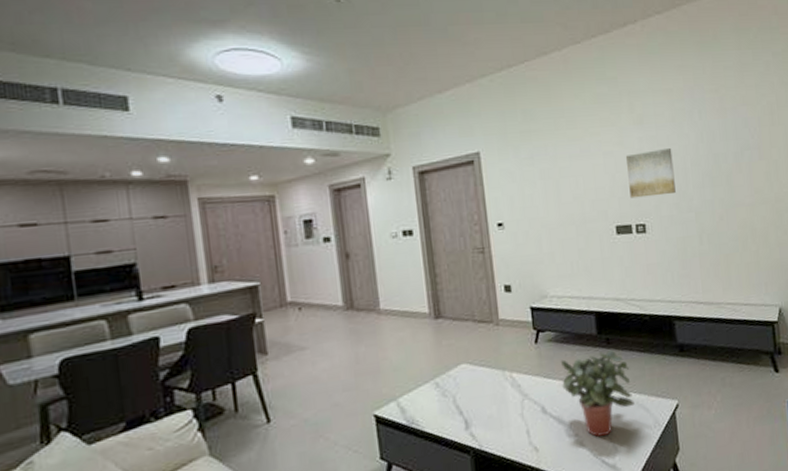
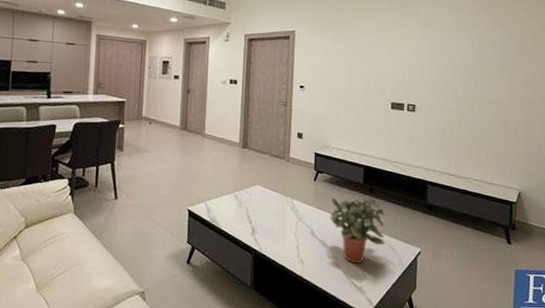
wall art: present [625,147,676,199] -> none [406,48,446,85]

